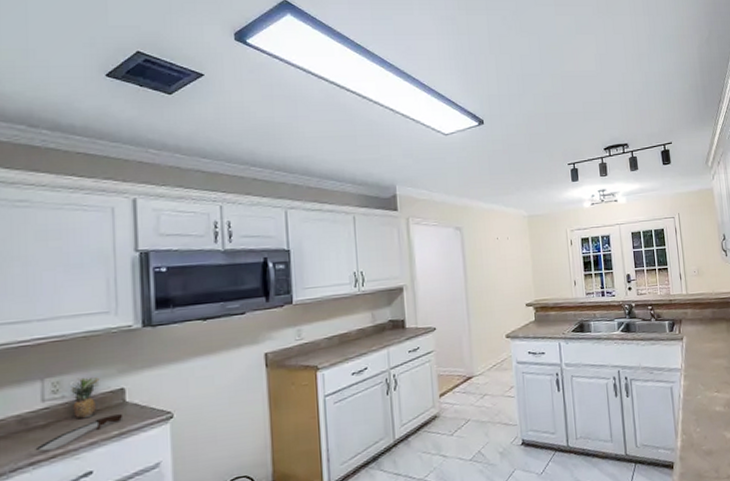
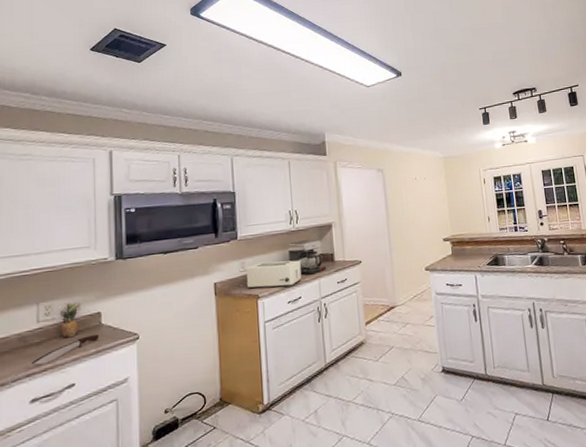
toaster: none [302,327,368,360] -> present [246,260,302,289]
coffee maker: none [352,304,396,344] -> present [288,239,326,275]

